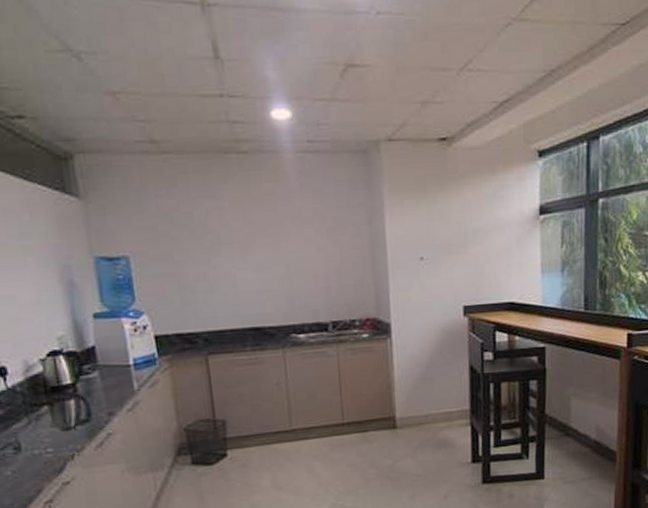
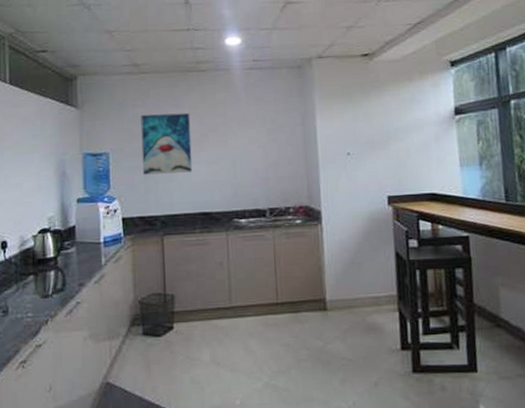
wall art: none [167,206,238,284] -> present [141,112,193,175]

